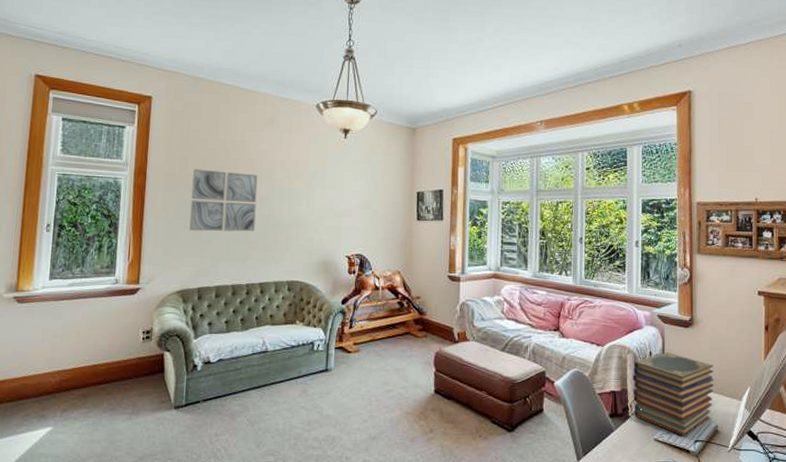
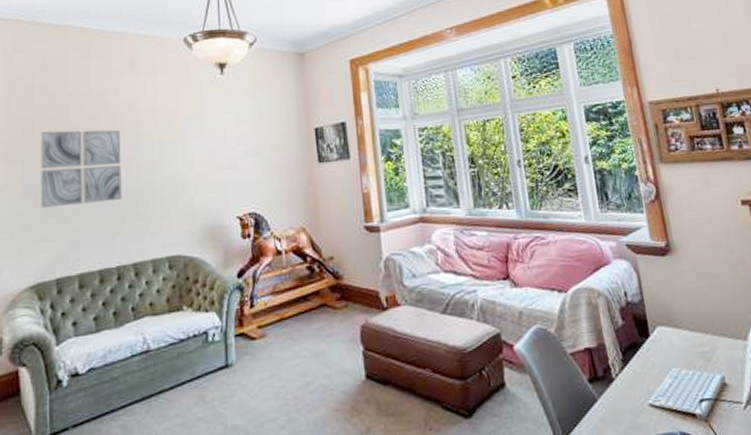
book stack: present [633,352,715,437] -> none [608,290,713,397]

